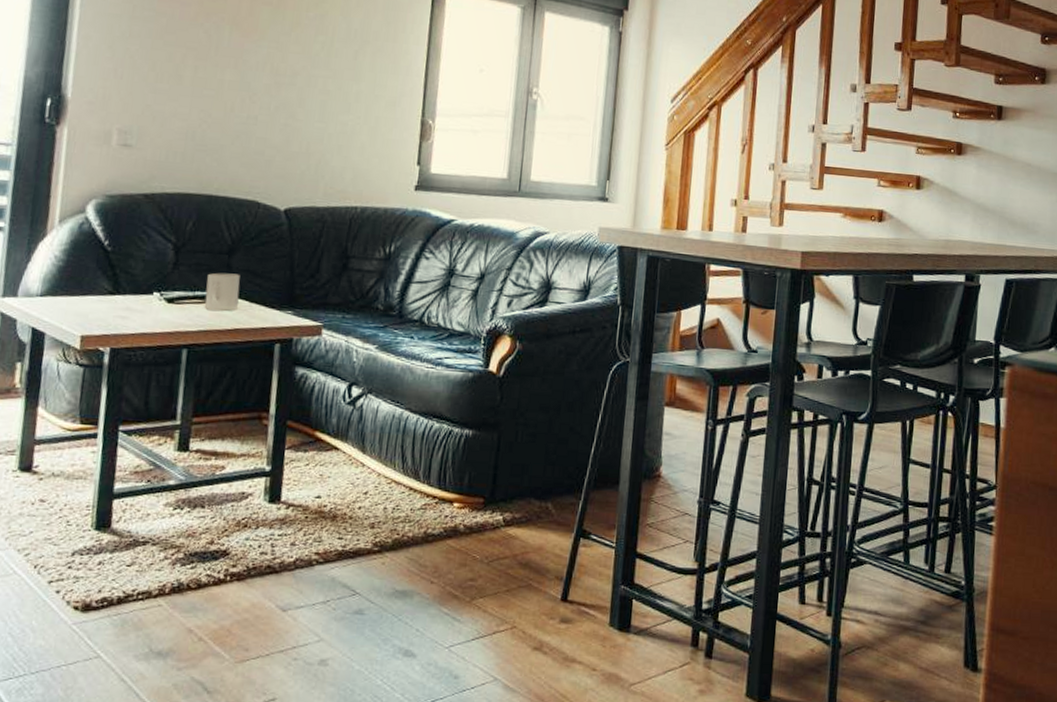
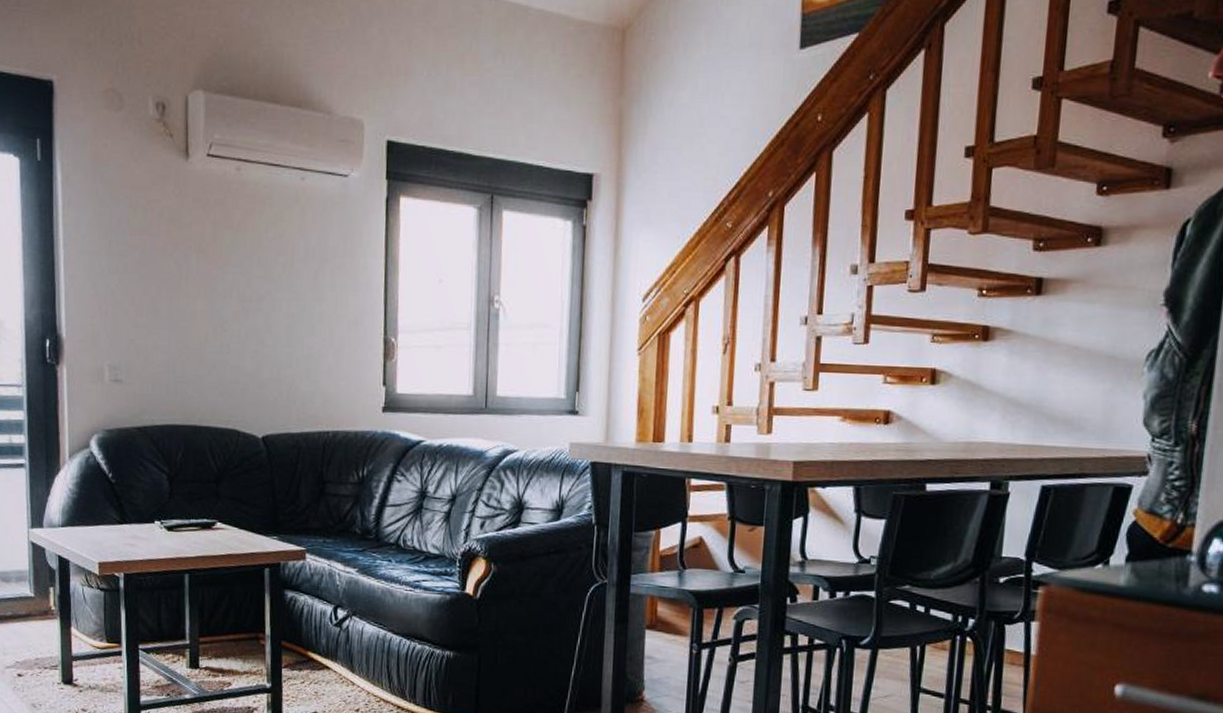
cup: present [204,272,241,312] -> none [199,501,229,539]

